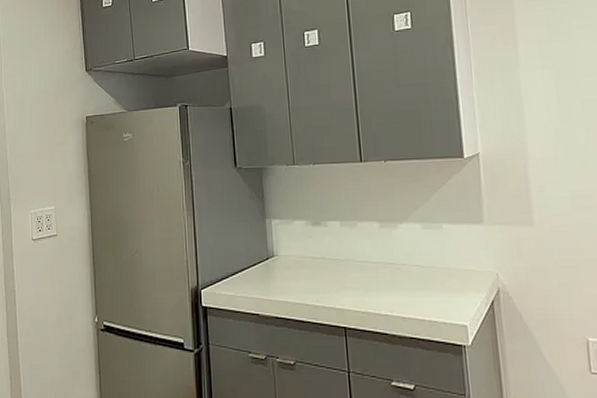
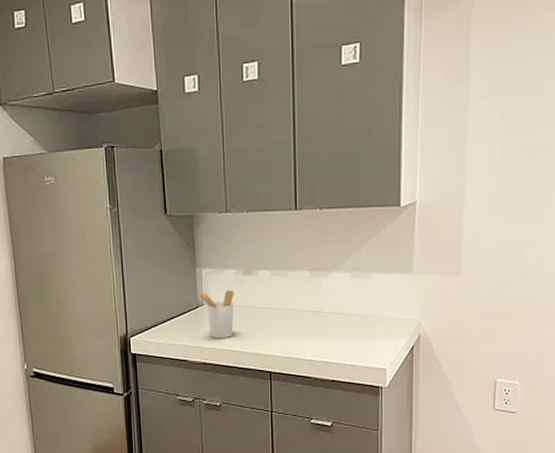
utensil holder: none [268,240,305,292] -> present [197,289,234,339]

